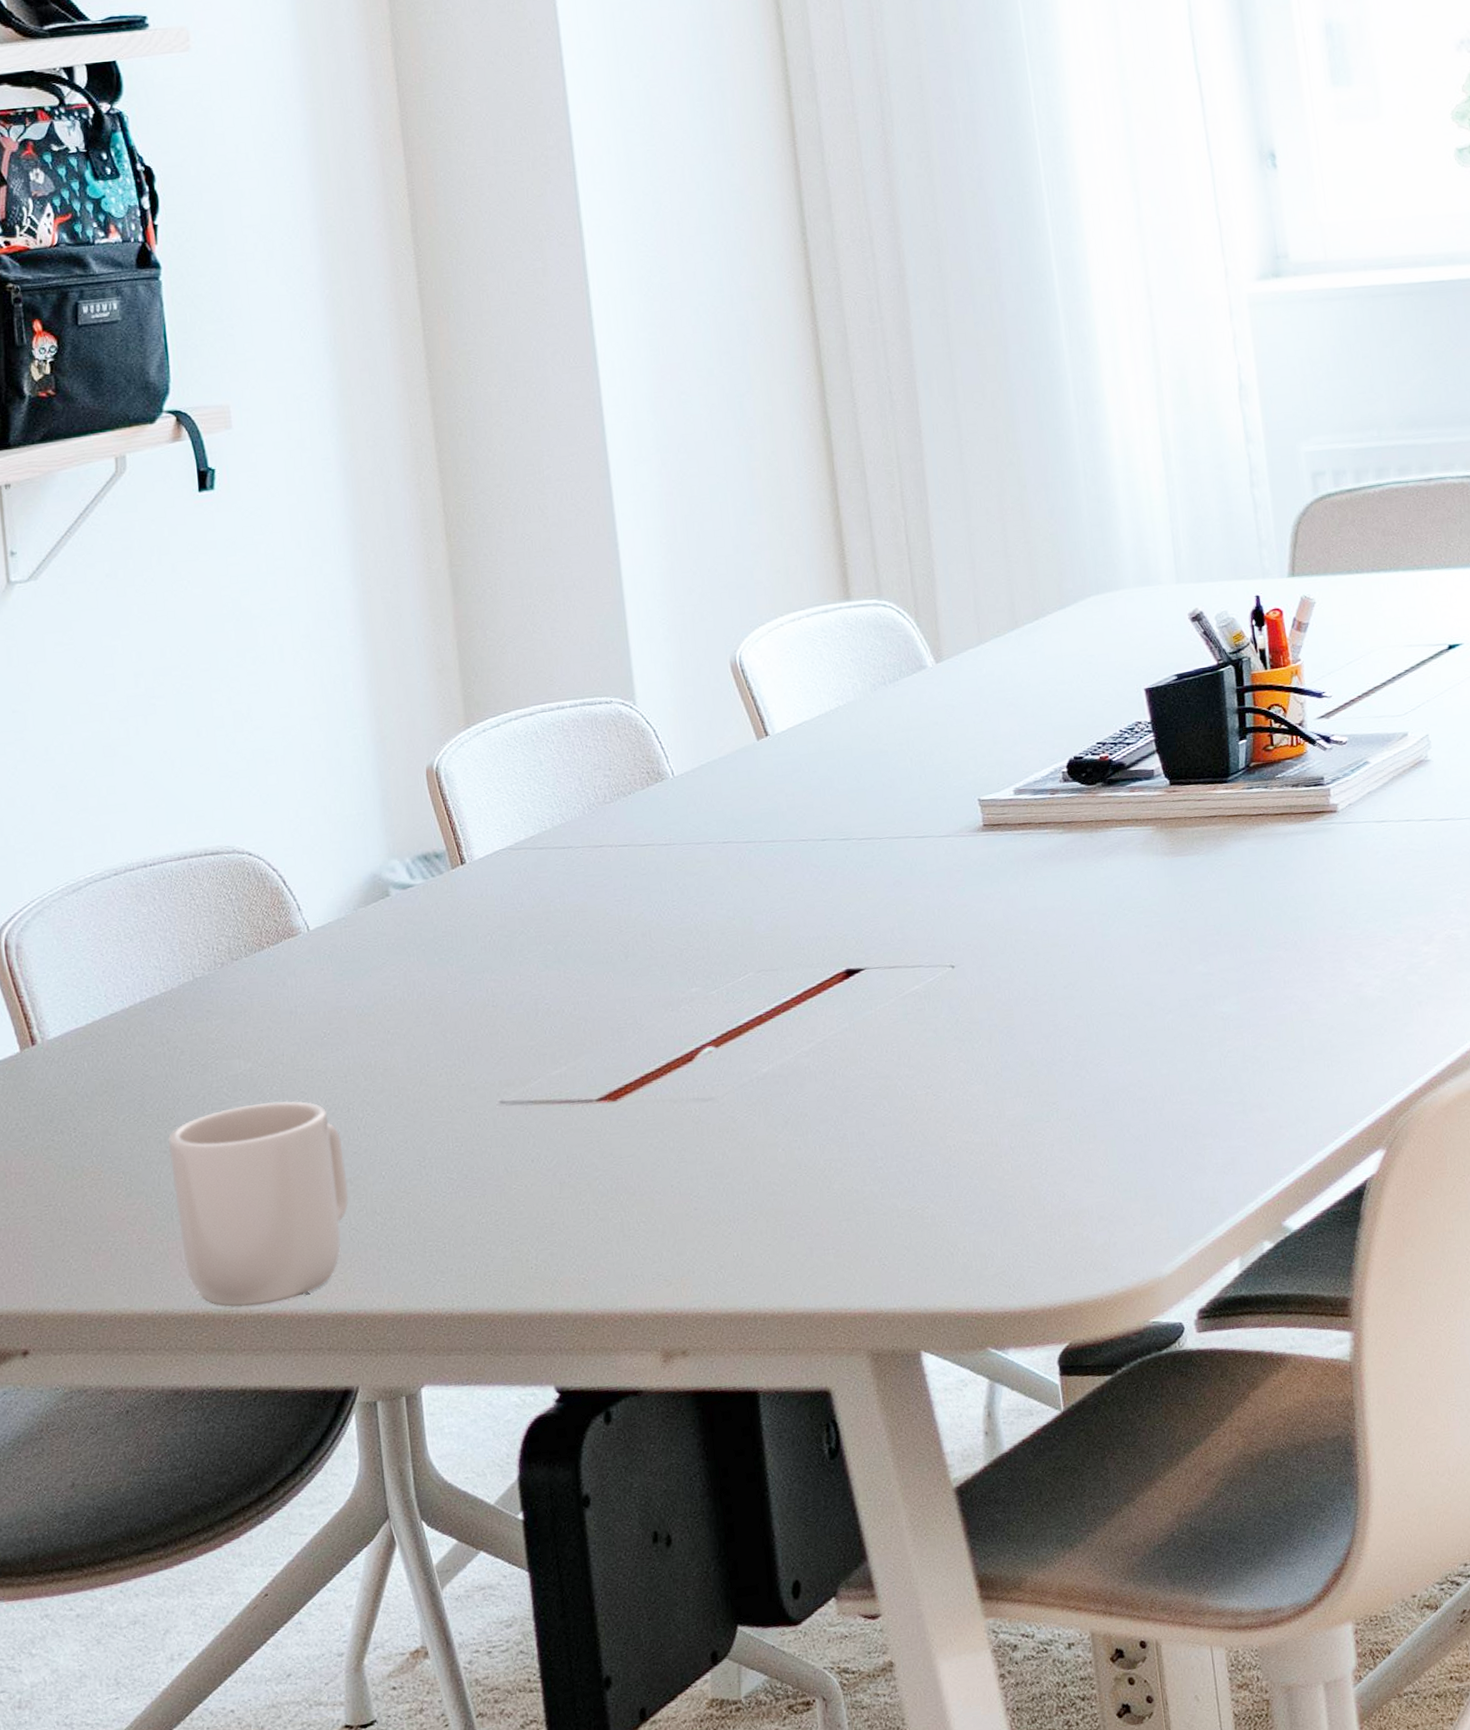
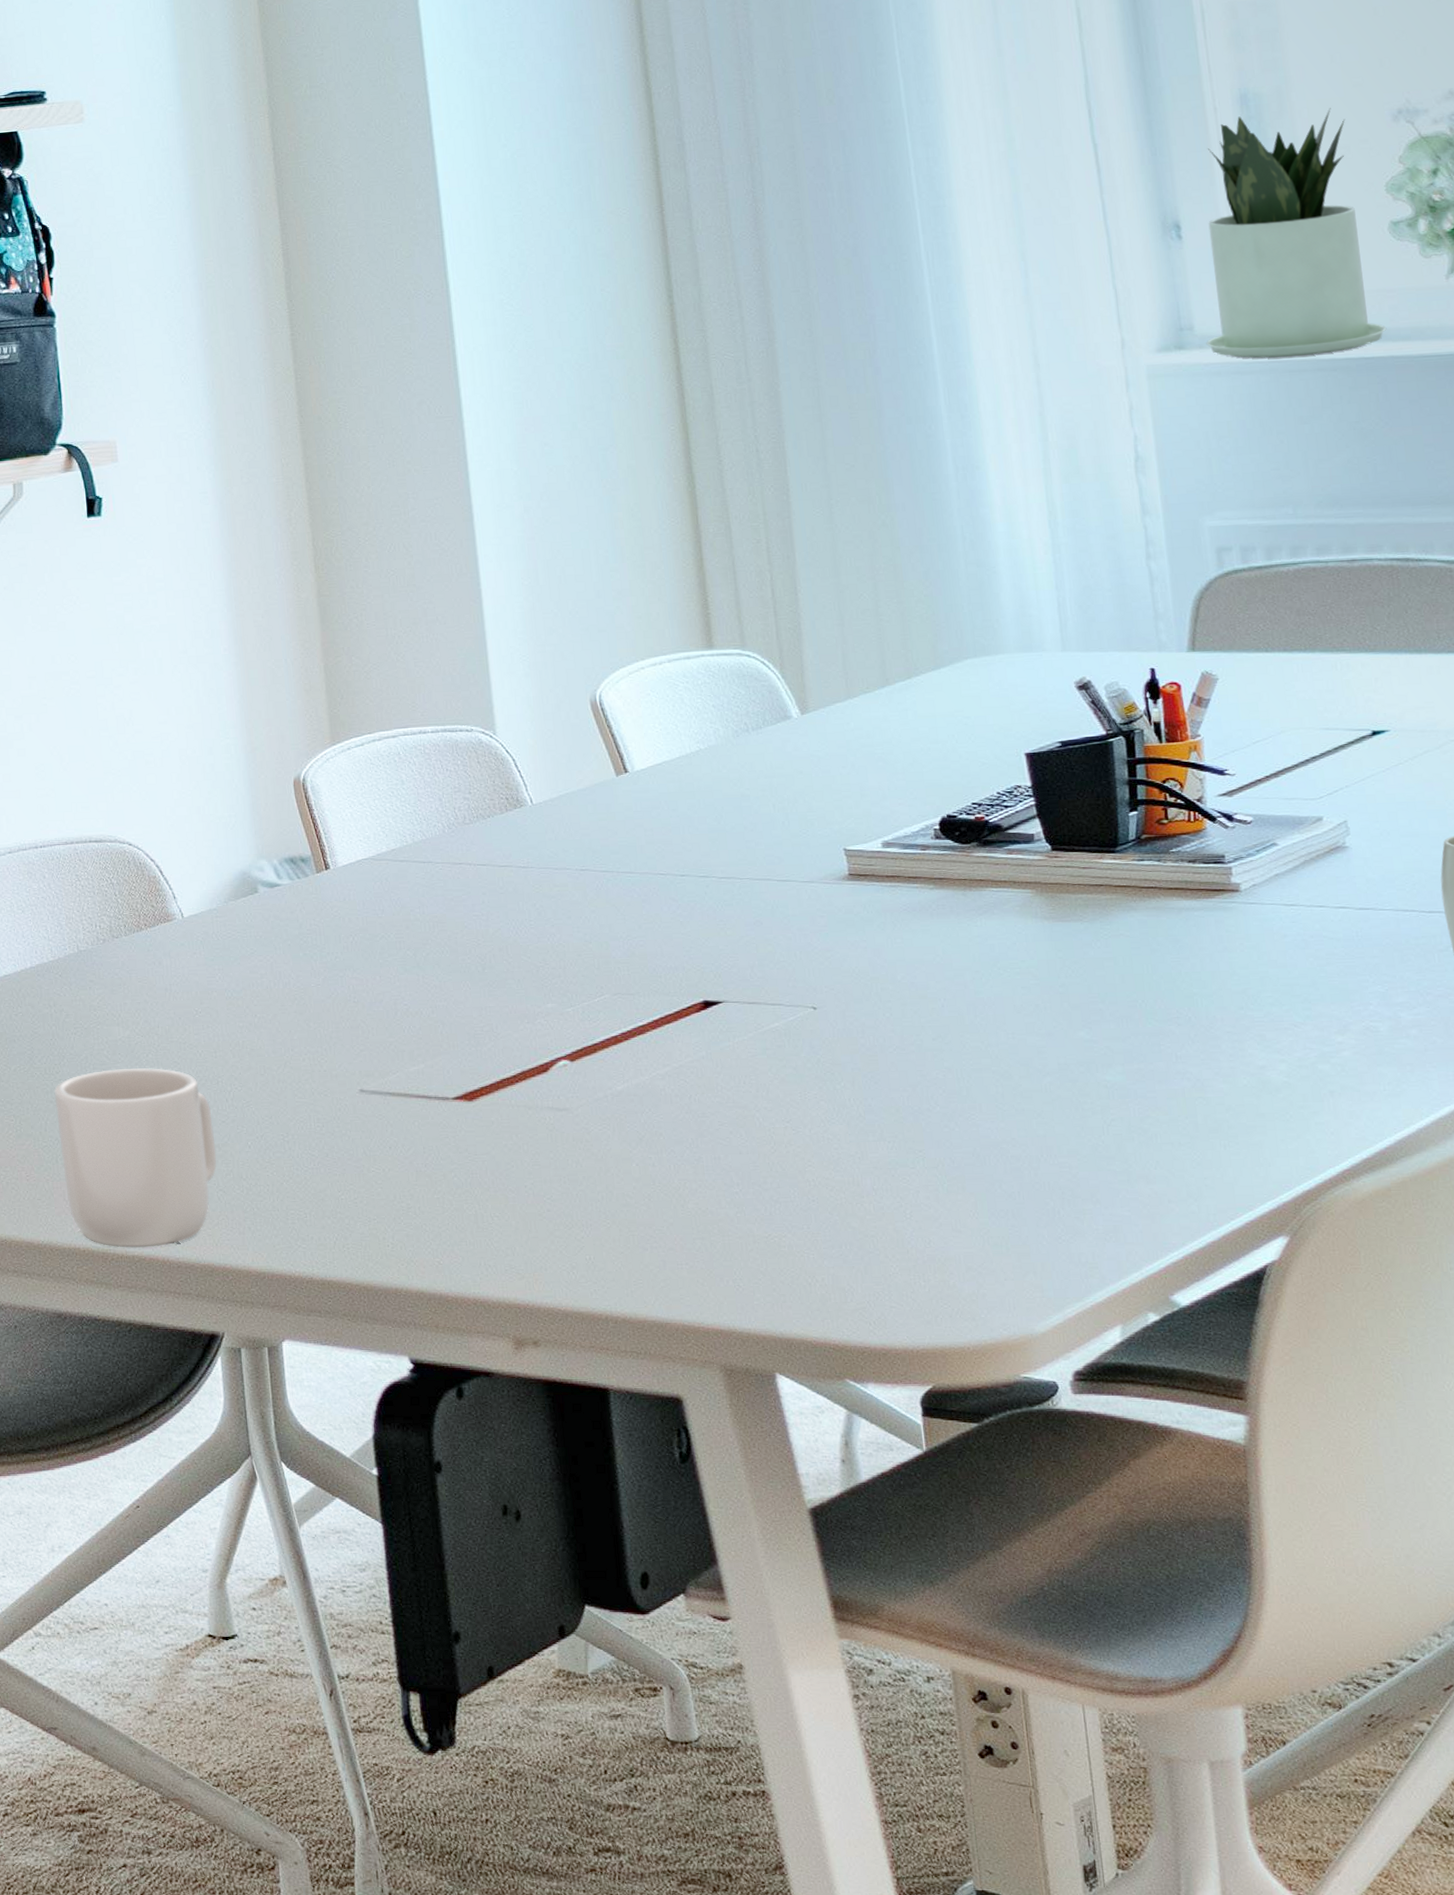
planter: none [1297,38,1455,284] -> present [1206,108,1387,359]

